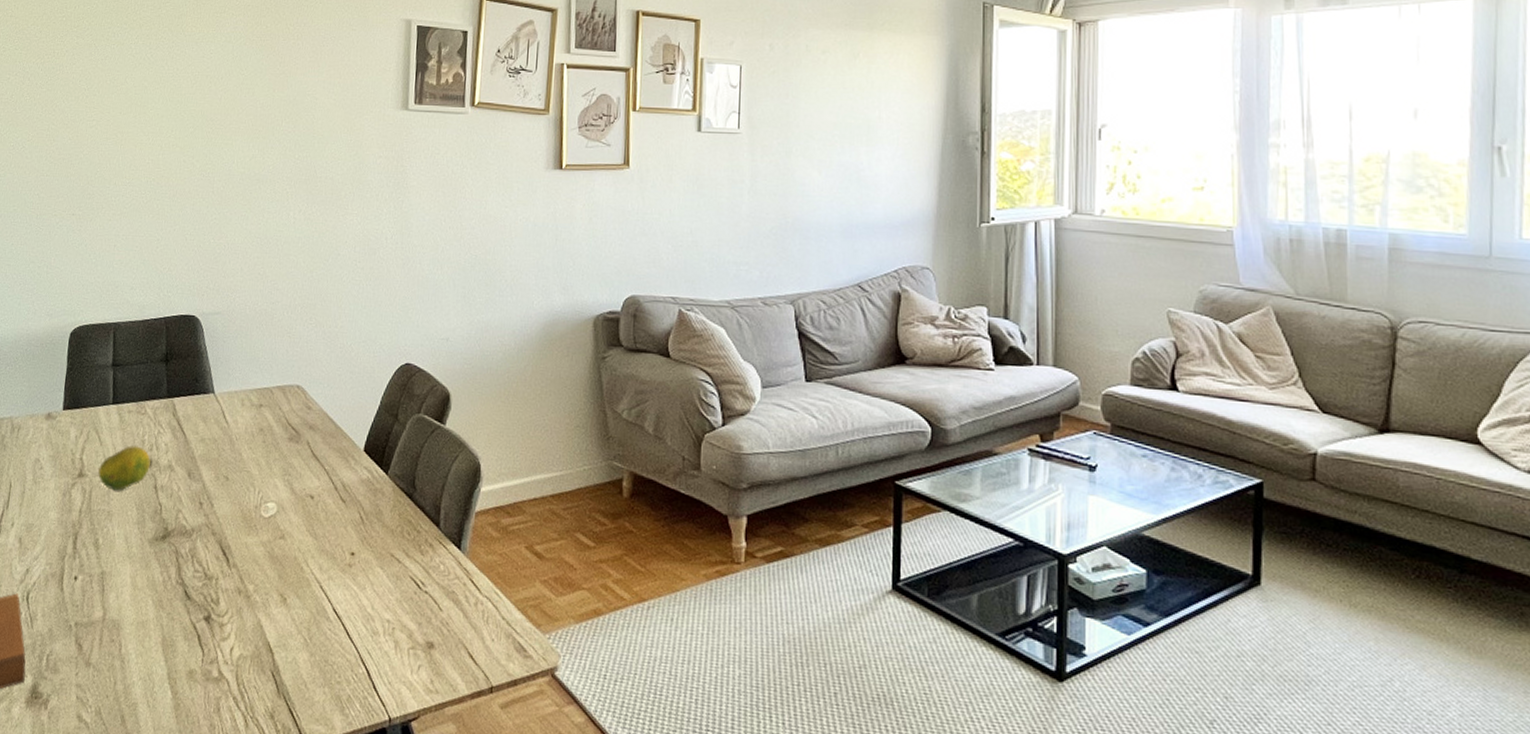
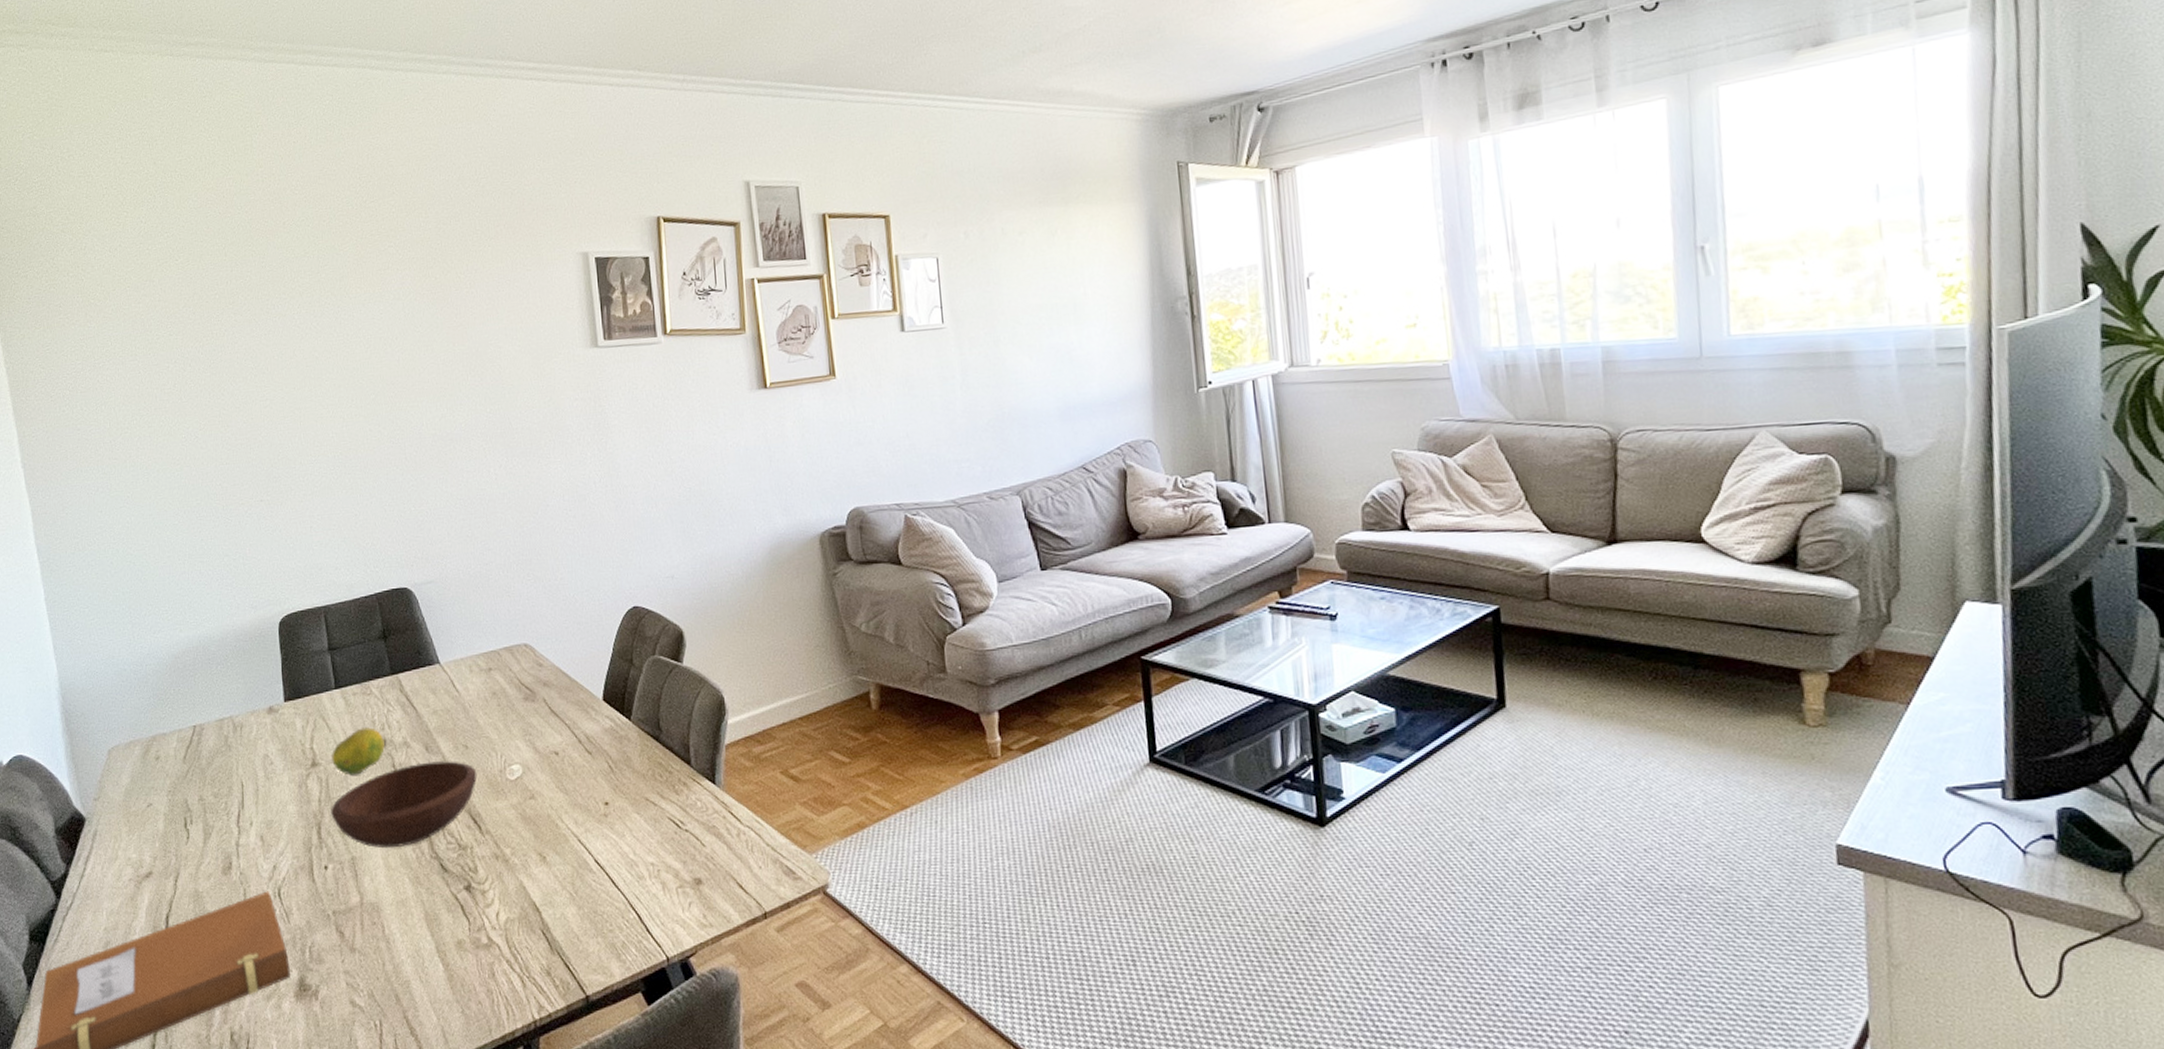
bowl: none [89,488,234,569] -> present [331,761,477,849]

